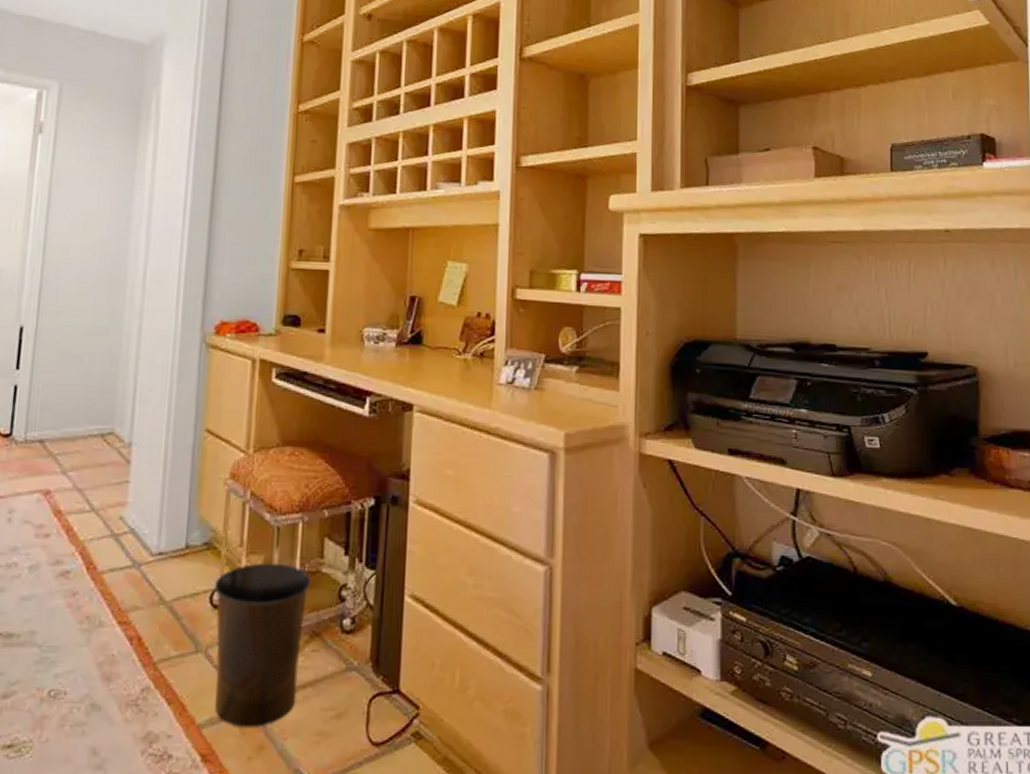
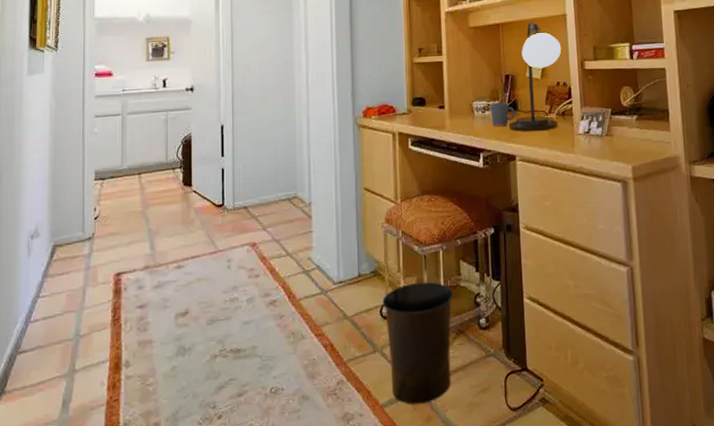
mug: none [385,331,418,364] -> present [490,102,515,126]
desk lamp: none [408,228,488,376] -> present [509,21,562,132]

